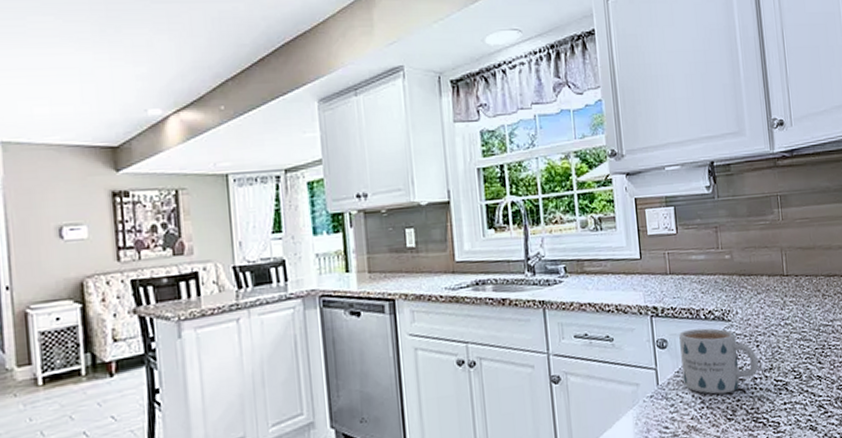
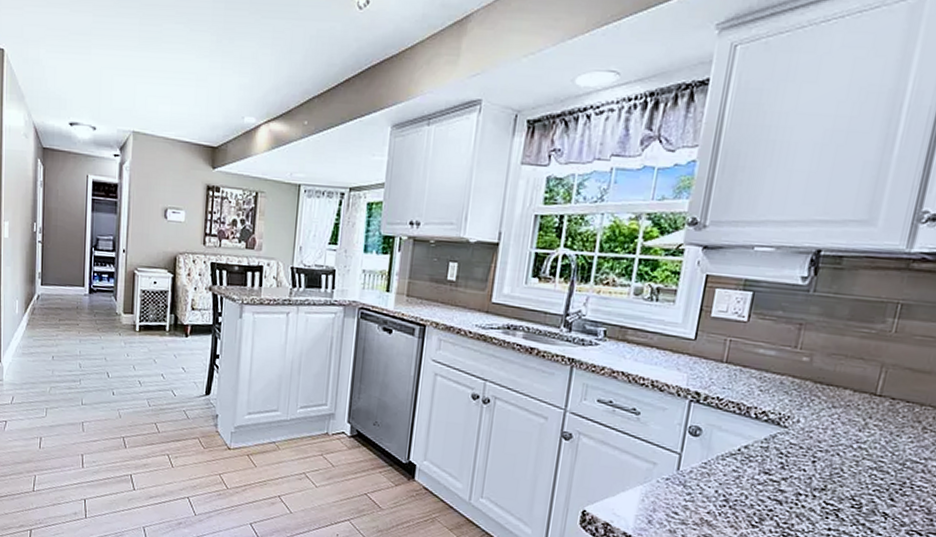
mug: present [679,328,759,395] -> none [709,424,810,501]

